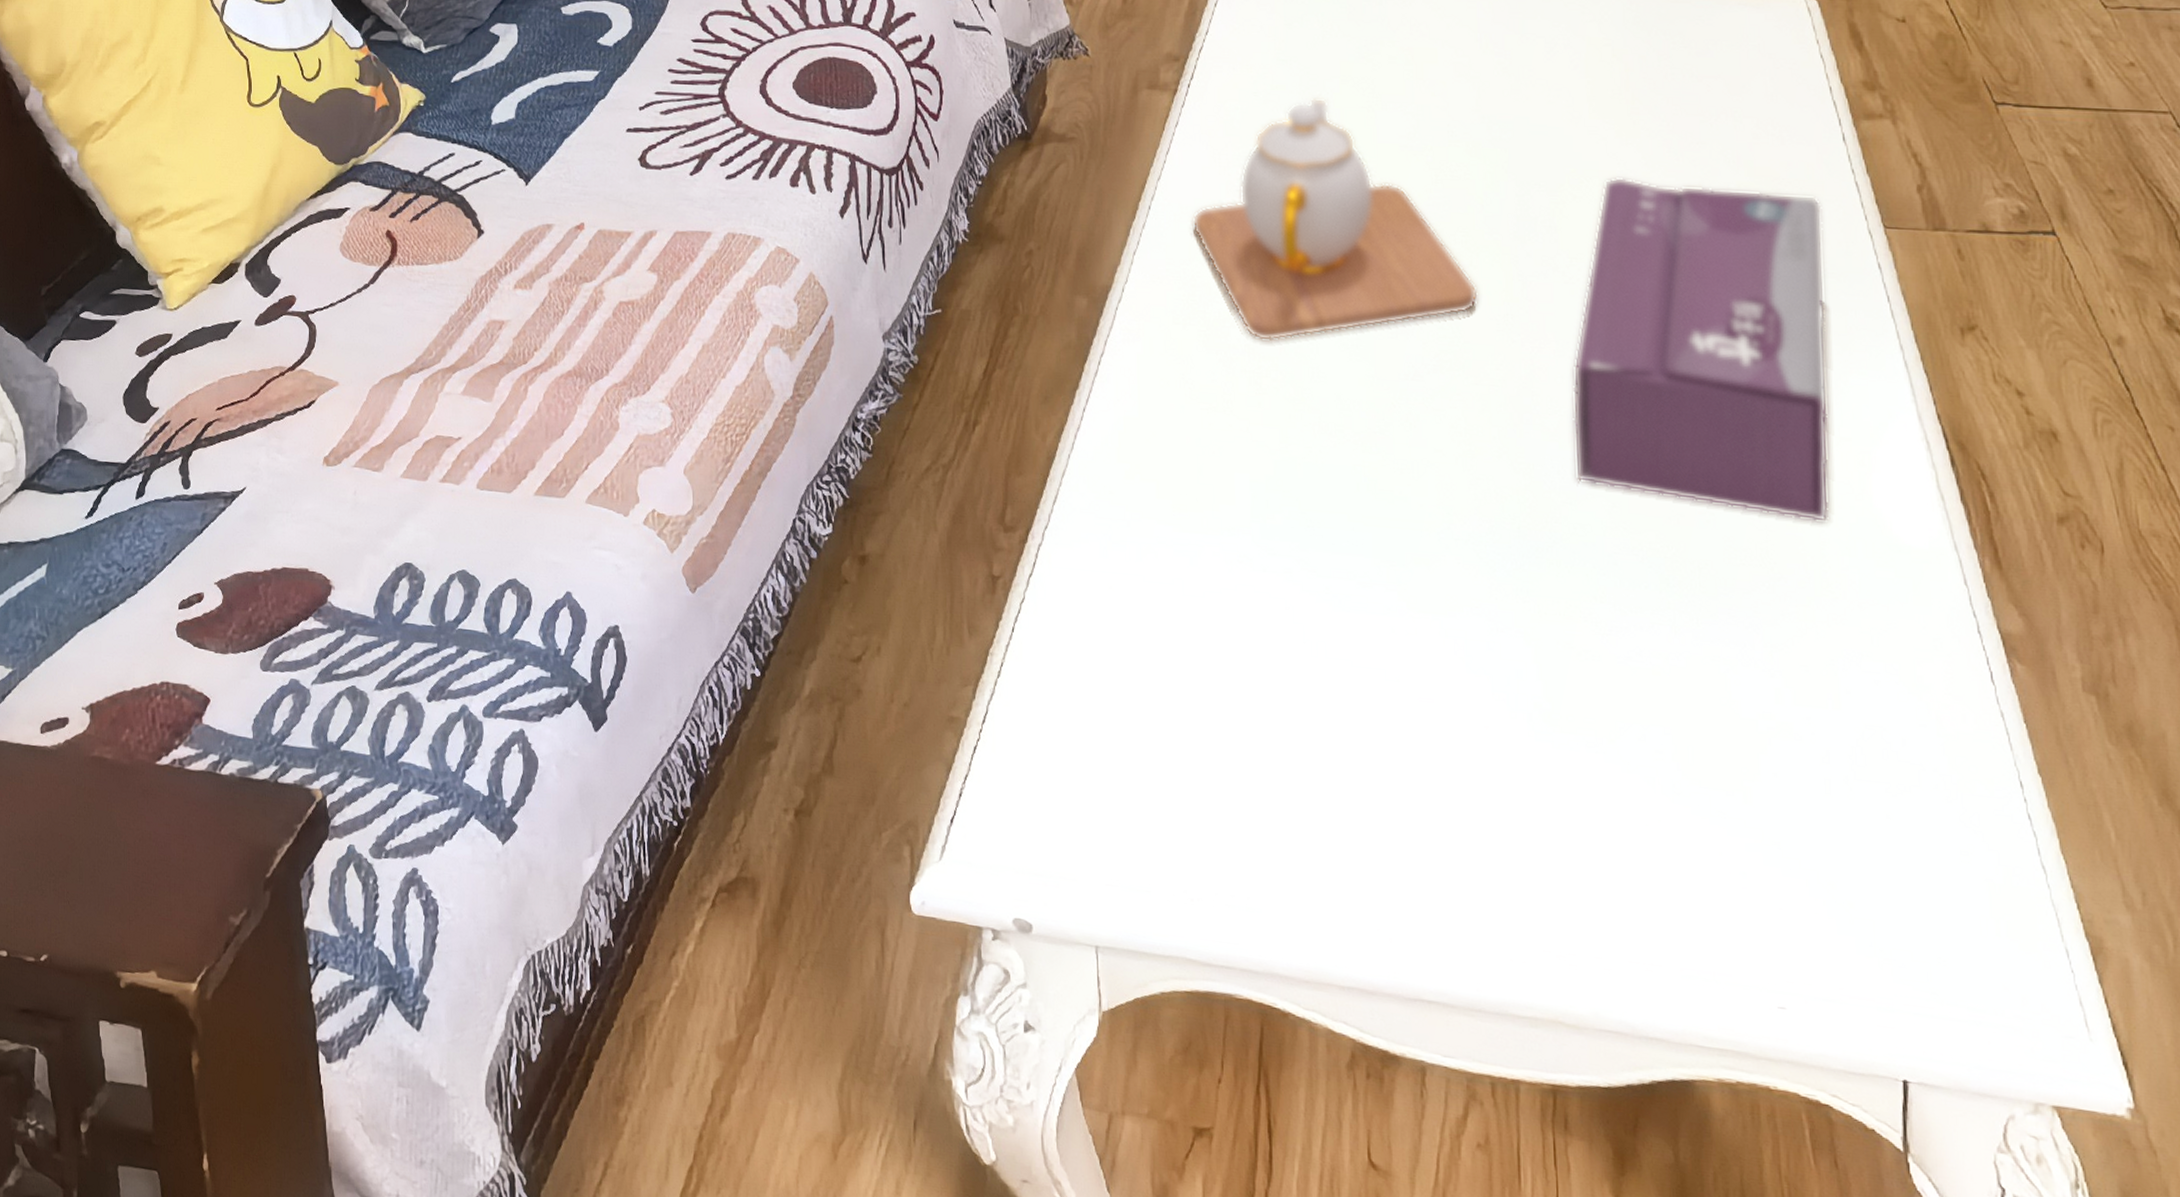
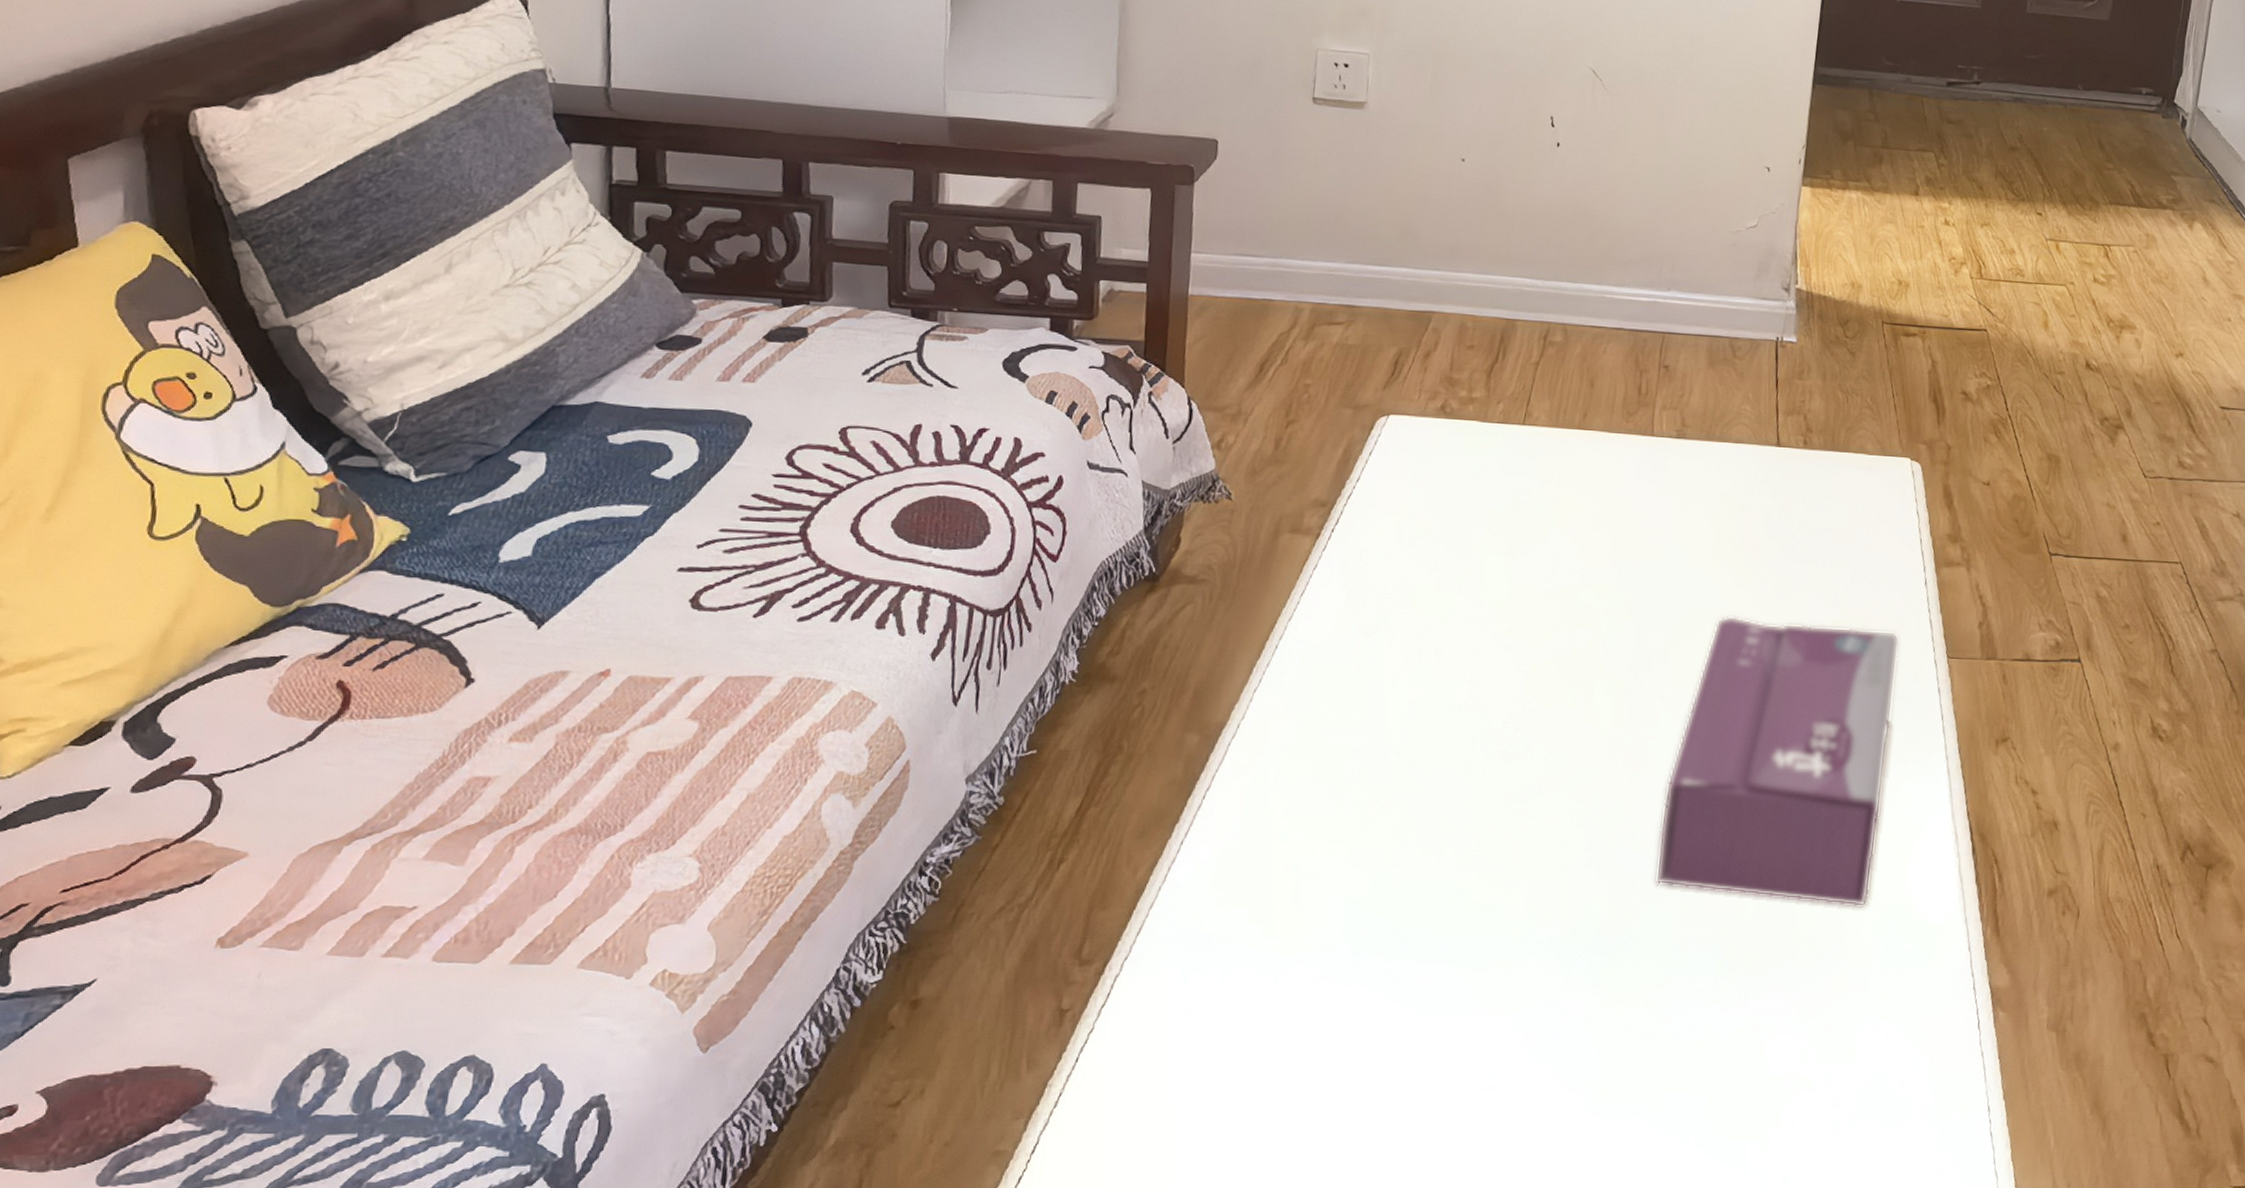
teapot: present [1192,97,1478,342] -> none [1318,543,1590,771]

